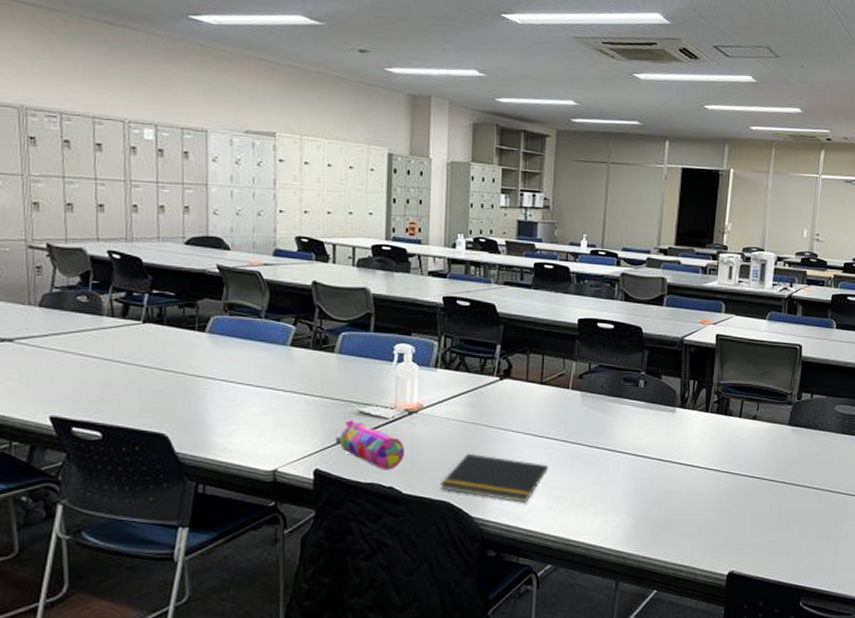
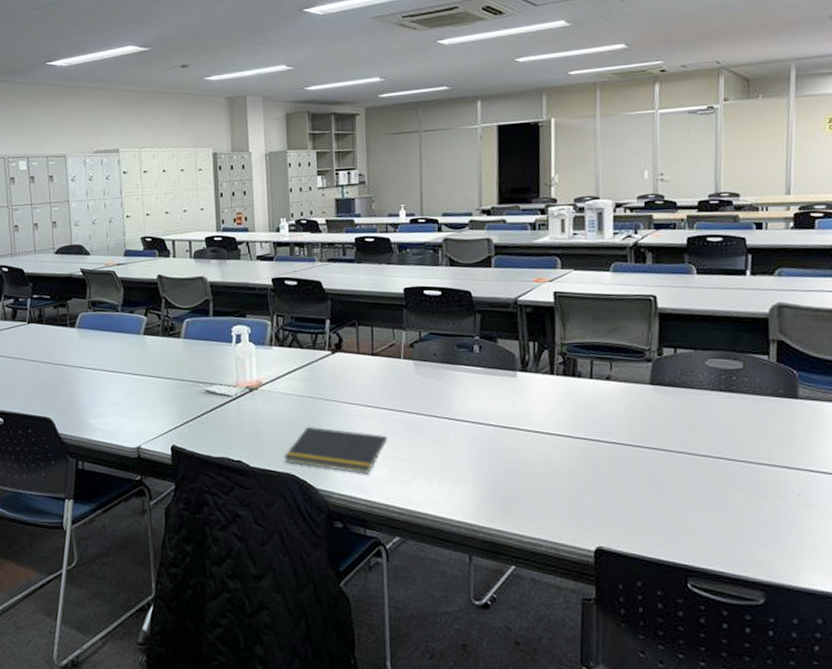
pencil case: present [335,420,405,470] -> none [187,399,249,445]

